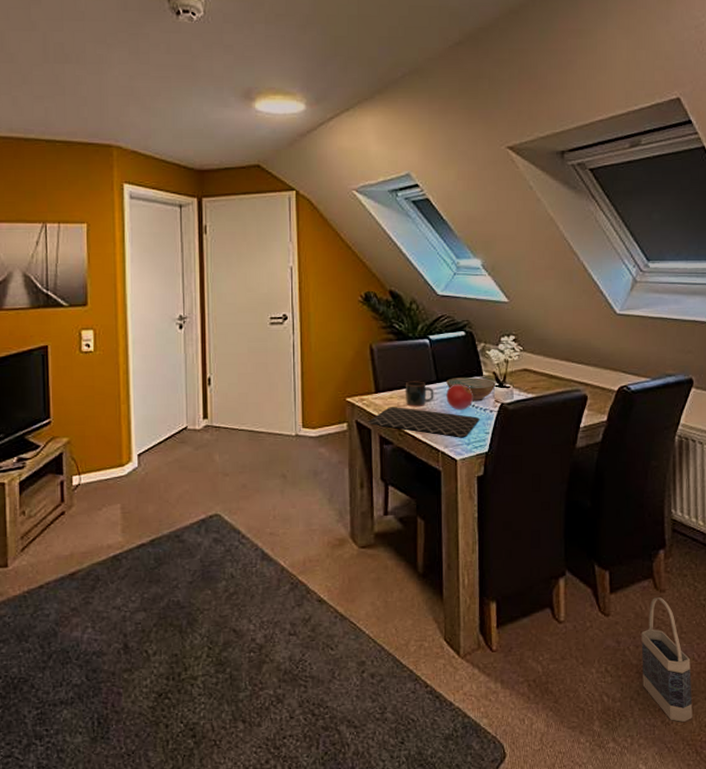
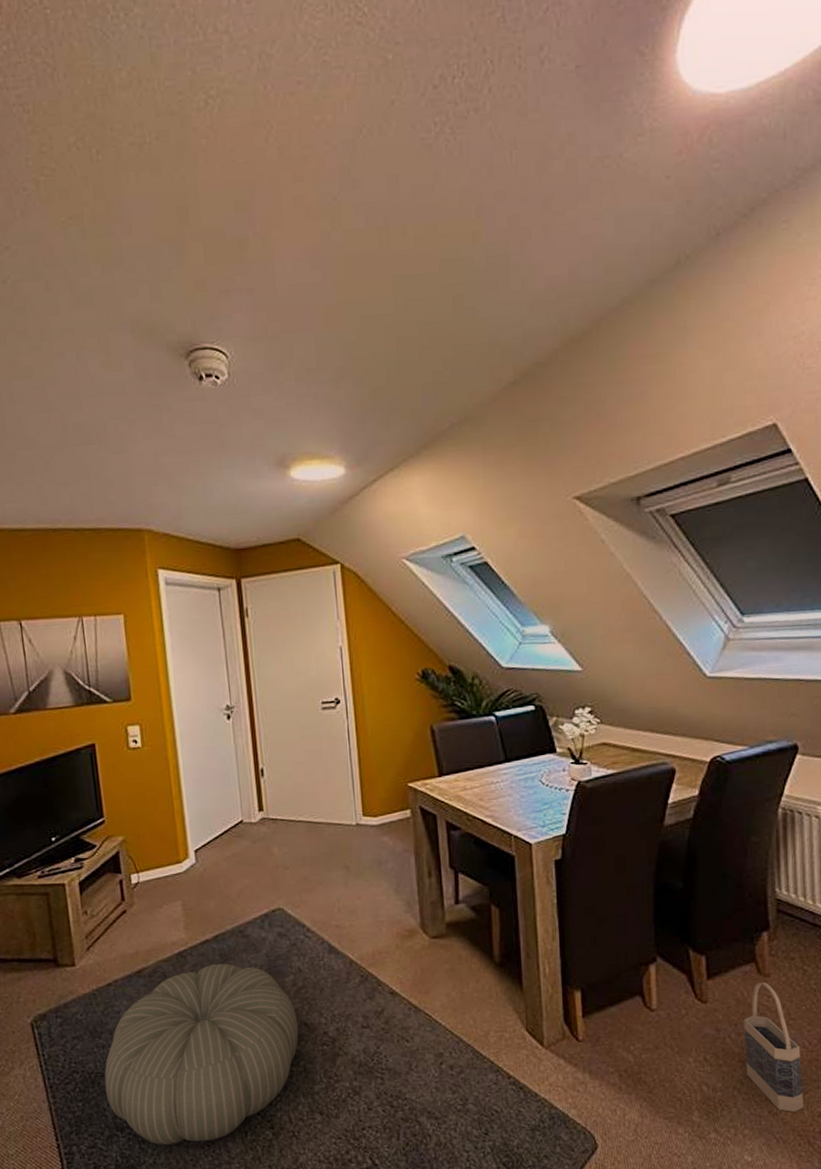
pouf: none [27,567,227,754] -> present [104,963,299,1145]
placemat: present [368,407,480,438] -> none [432,790,555,820]
mug: present [405,381,434,408] -> none [470,761,503,790]
bowl: present [446,377,496,400] -> none [516,754,571,780]
fruit: present [446,384,473,410] -> none [516,762,546,791]

